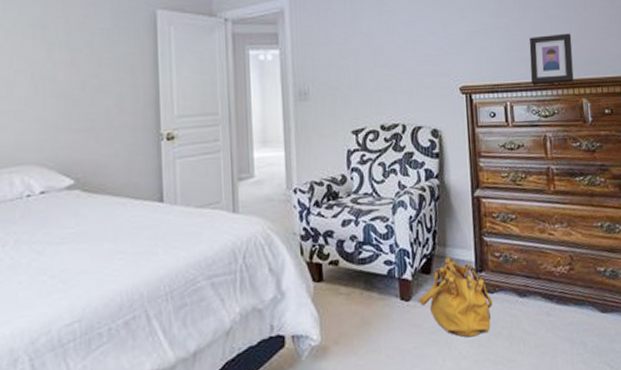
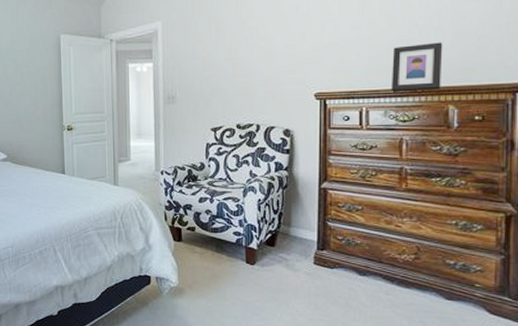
handbag: present [418,256,494,338] -> none [262,234,332,300]

